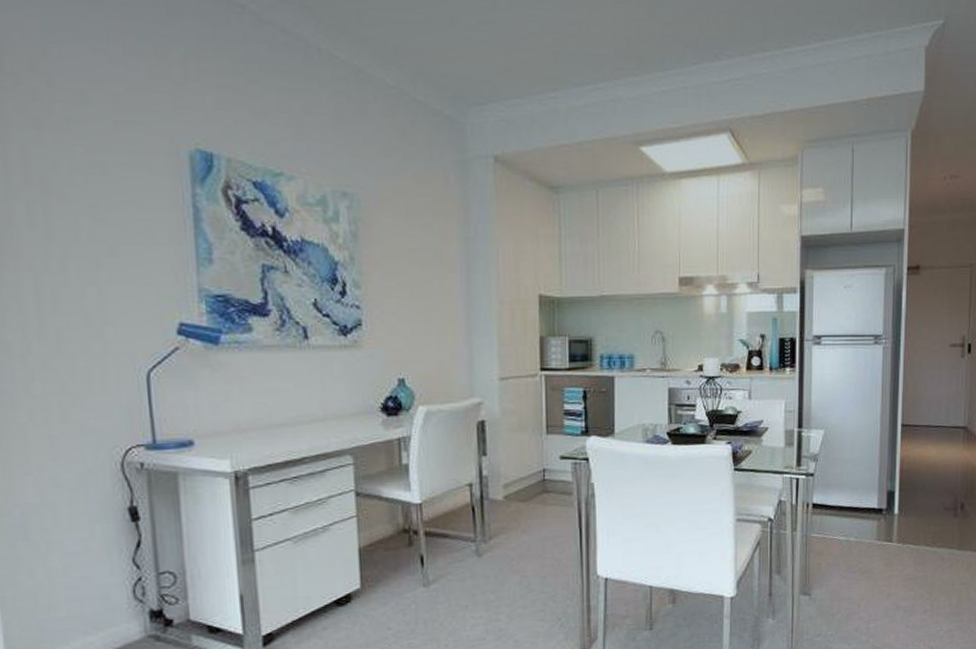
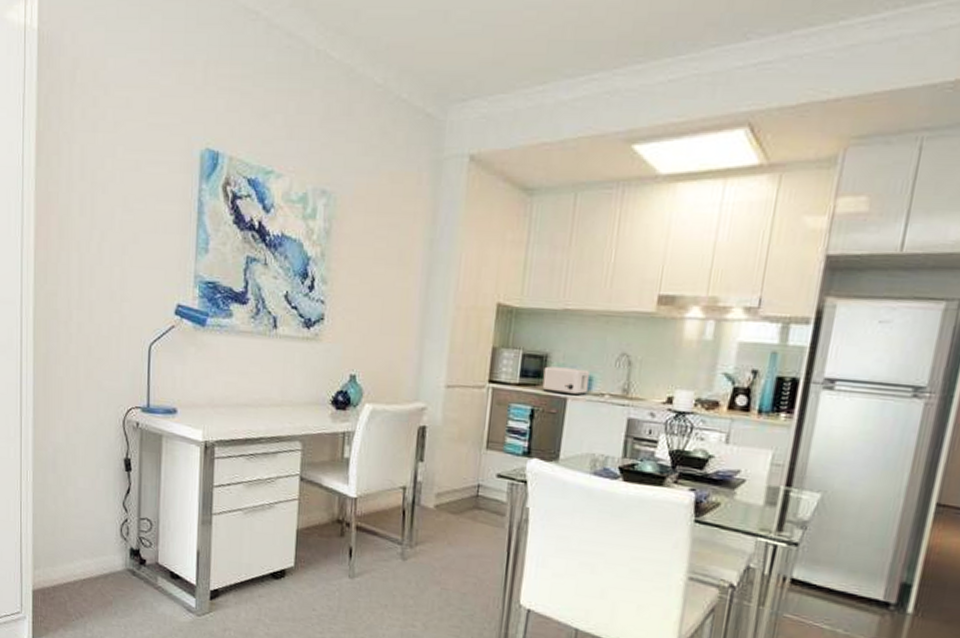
toaster: none [590,349,631,374] -> present [542,366,590,396]

